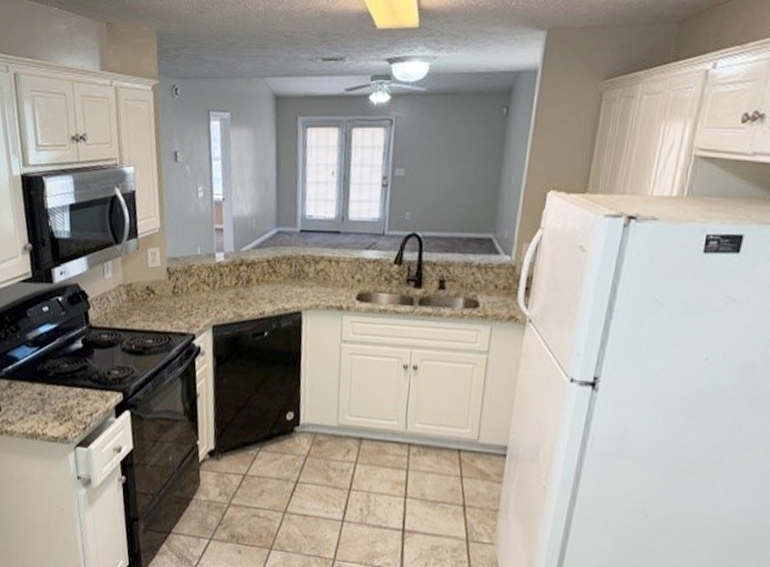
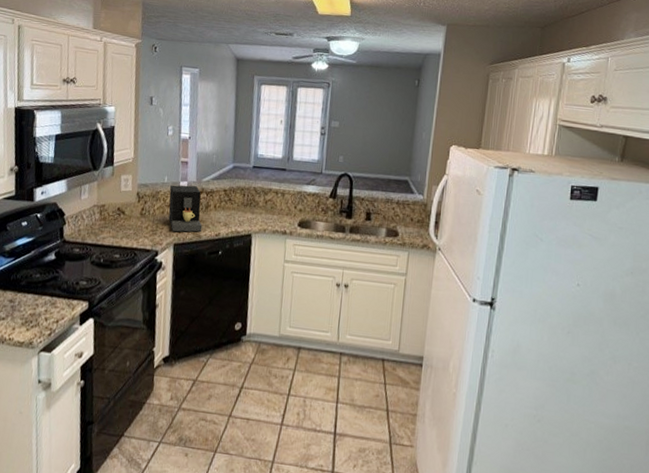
coffee maker: none [203,256,244,312] -> present [168,184,203,232]

